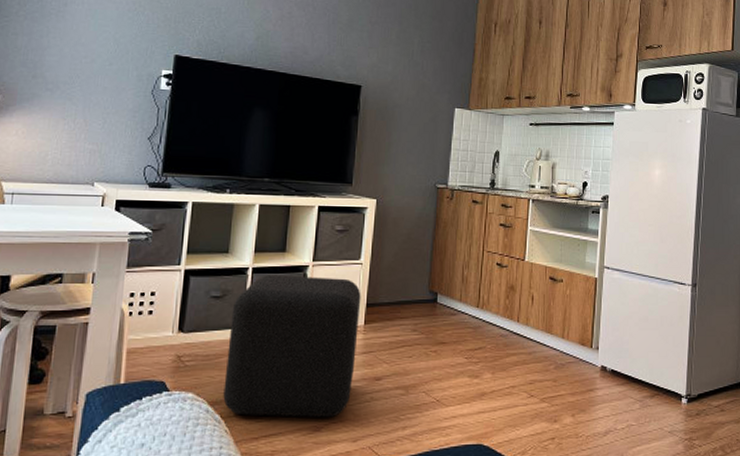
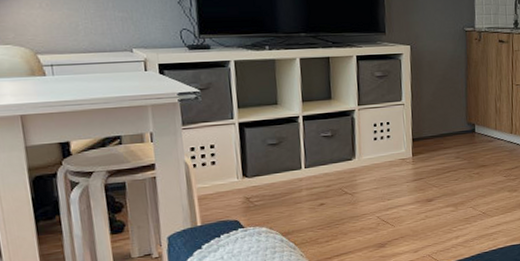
cube: present [223,275,361,418] -> none [289,118,408,241]

